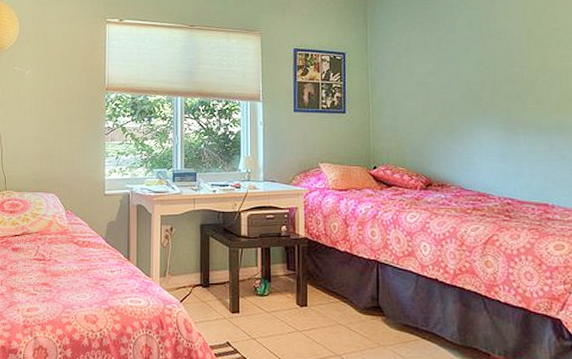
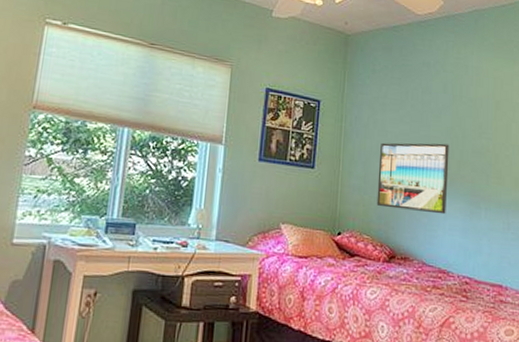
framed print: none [408,77,481,143] -> present [376,142,450,215]

